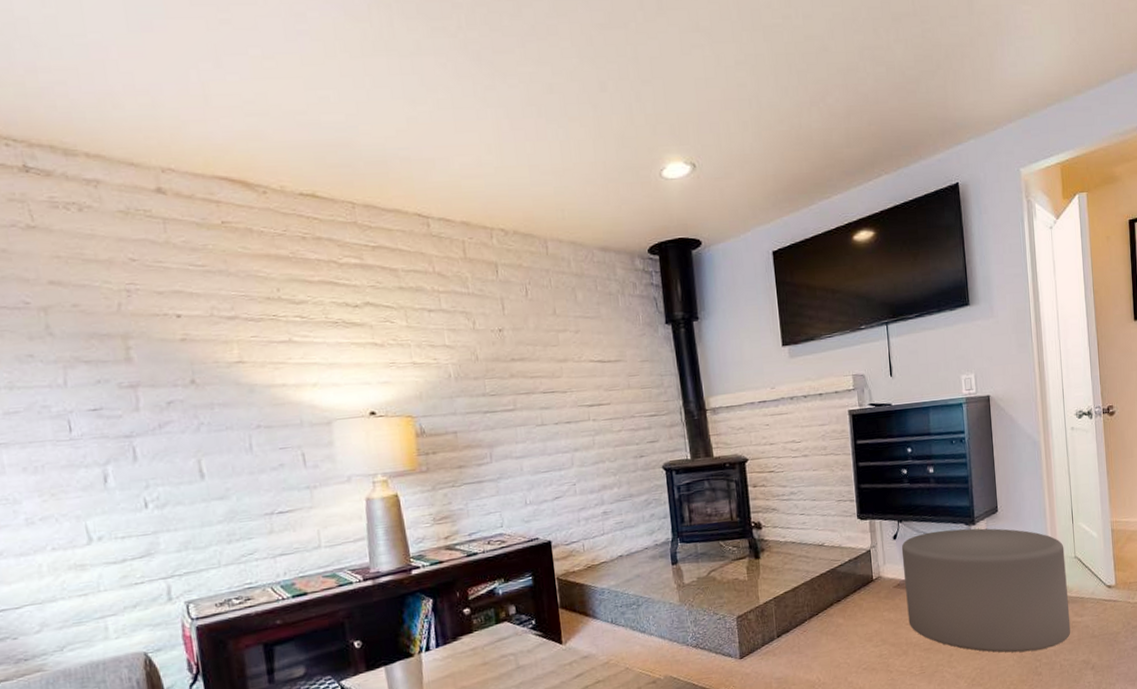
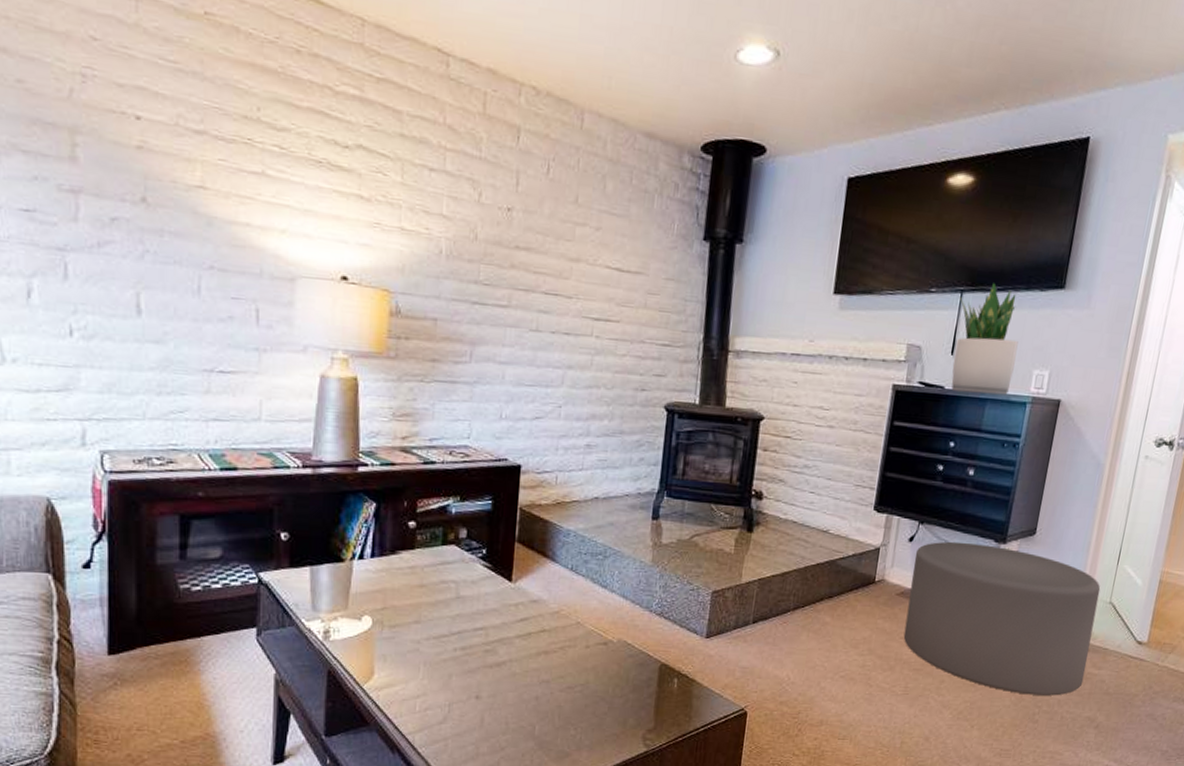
planter: none [885,312,946,406] -> present [951,283,1018,395]

